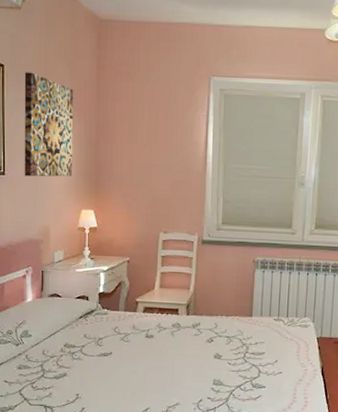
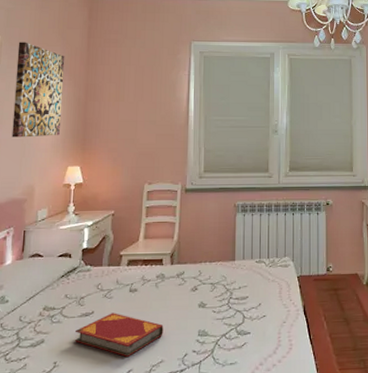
hardback book: none [95,355,179,396] -> present [75,313,164,357]

